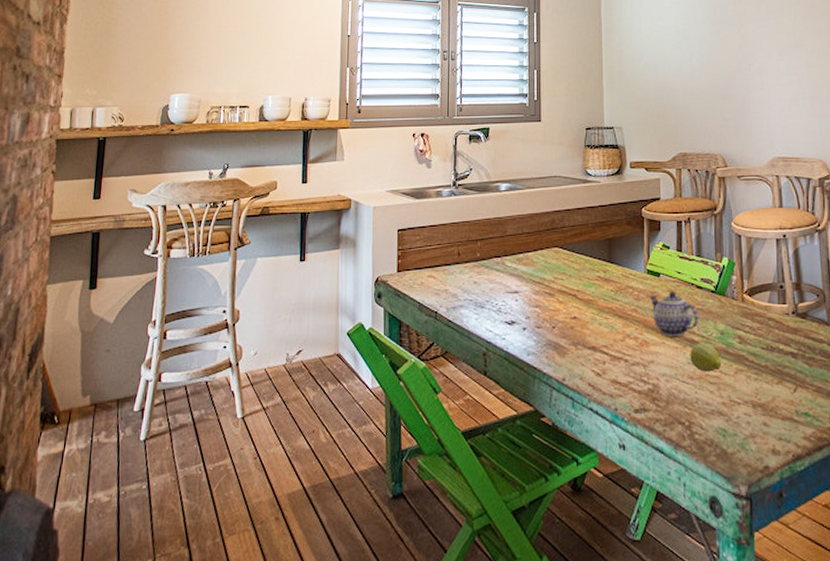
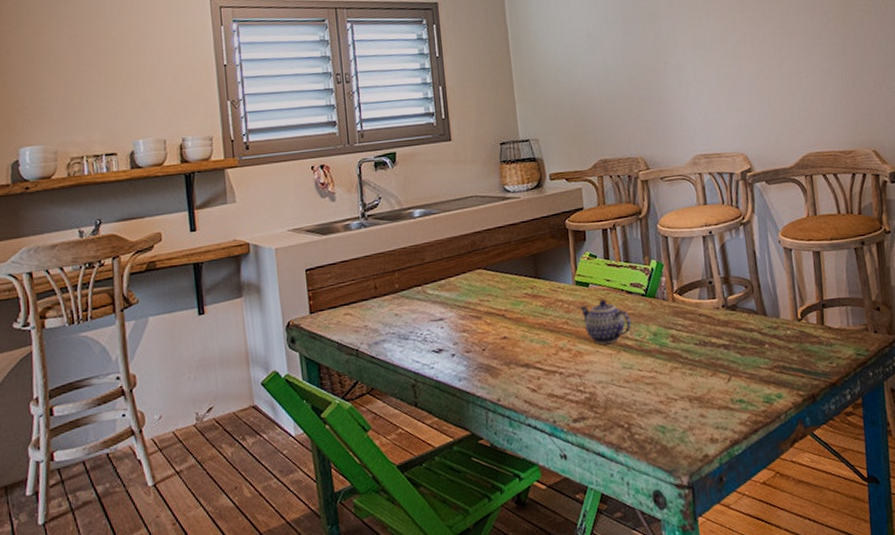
fruit: present [690,343,722,372] -> none [624,345,657,374]

